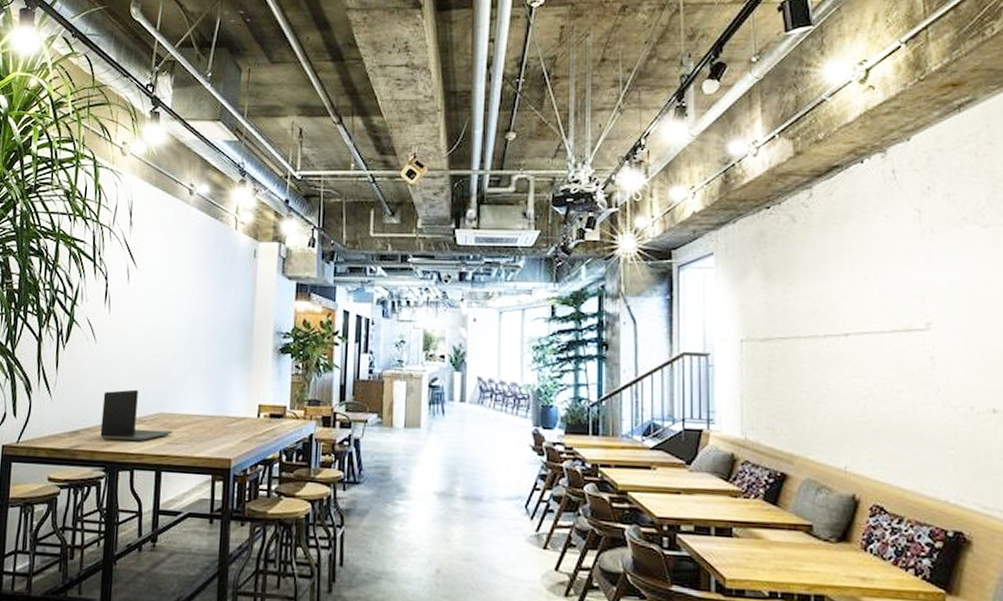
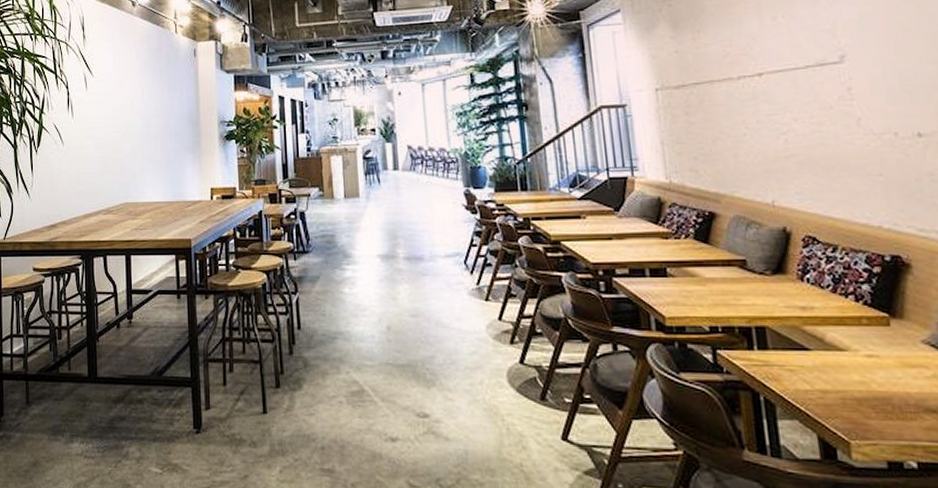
laptop computer: present [100,389,173,442] -> none [74,184,138,231]

